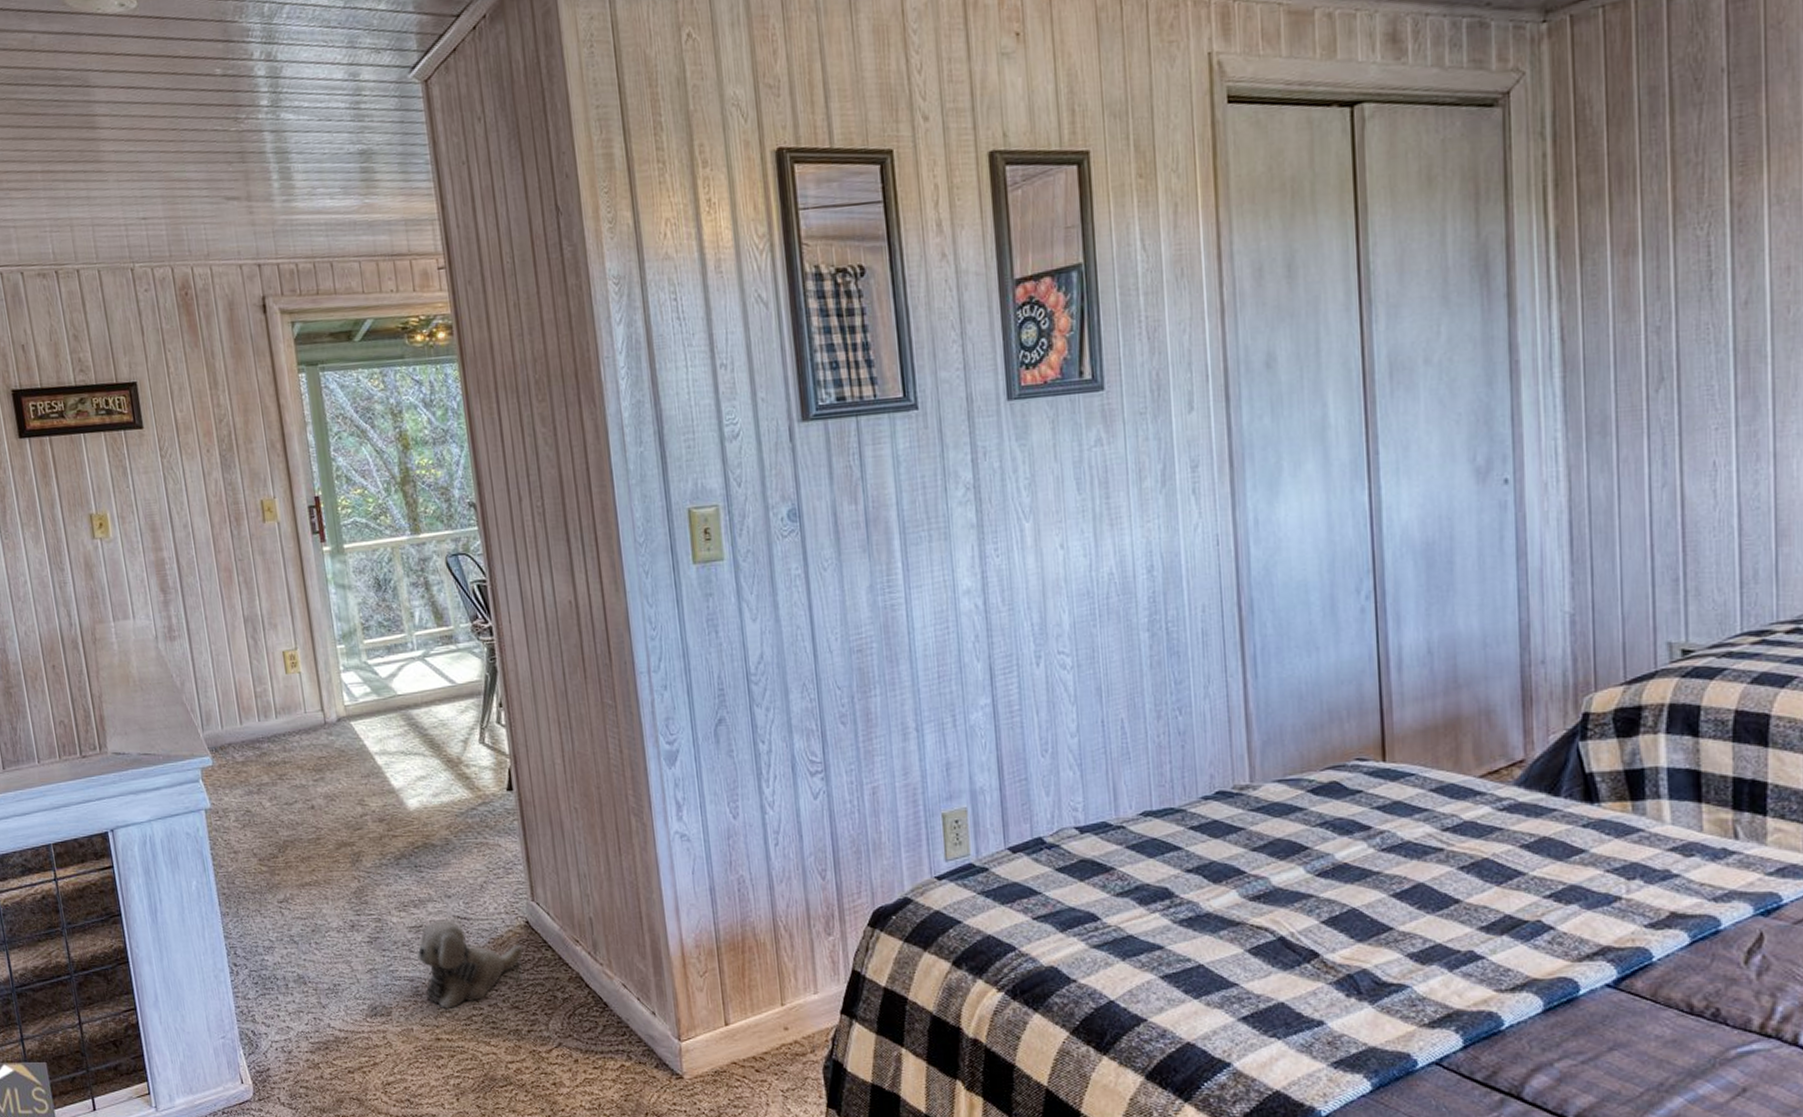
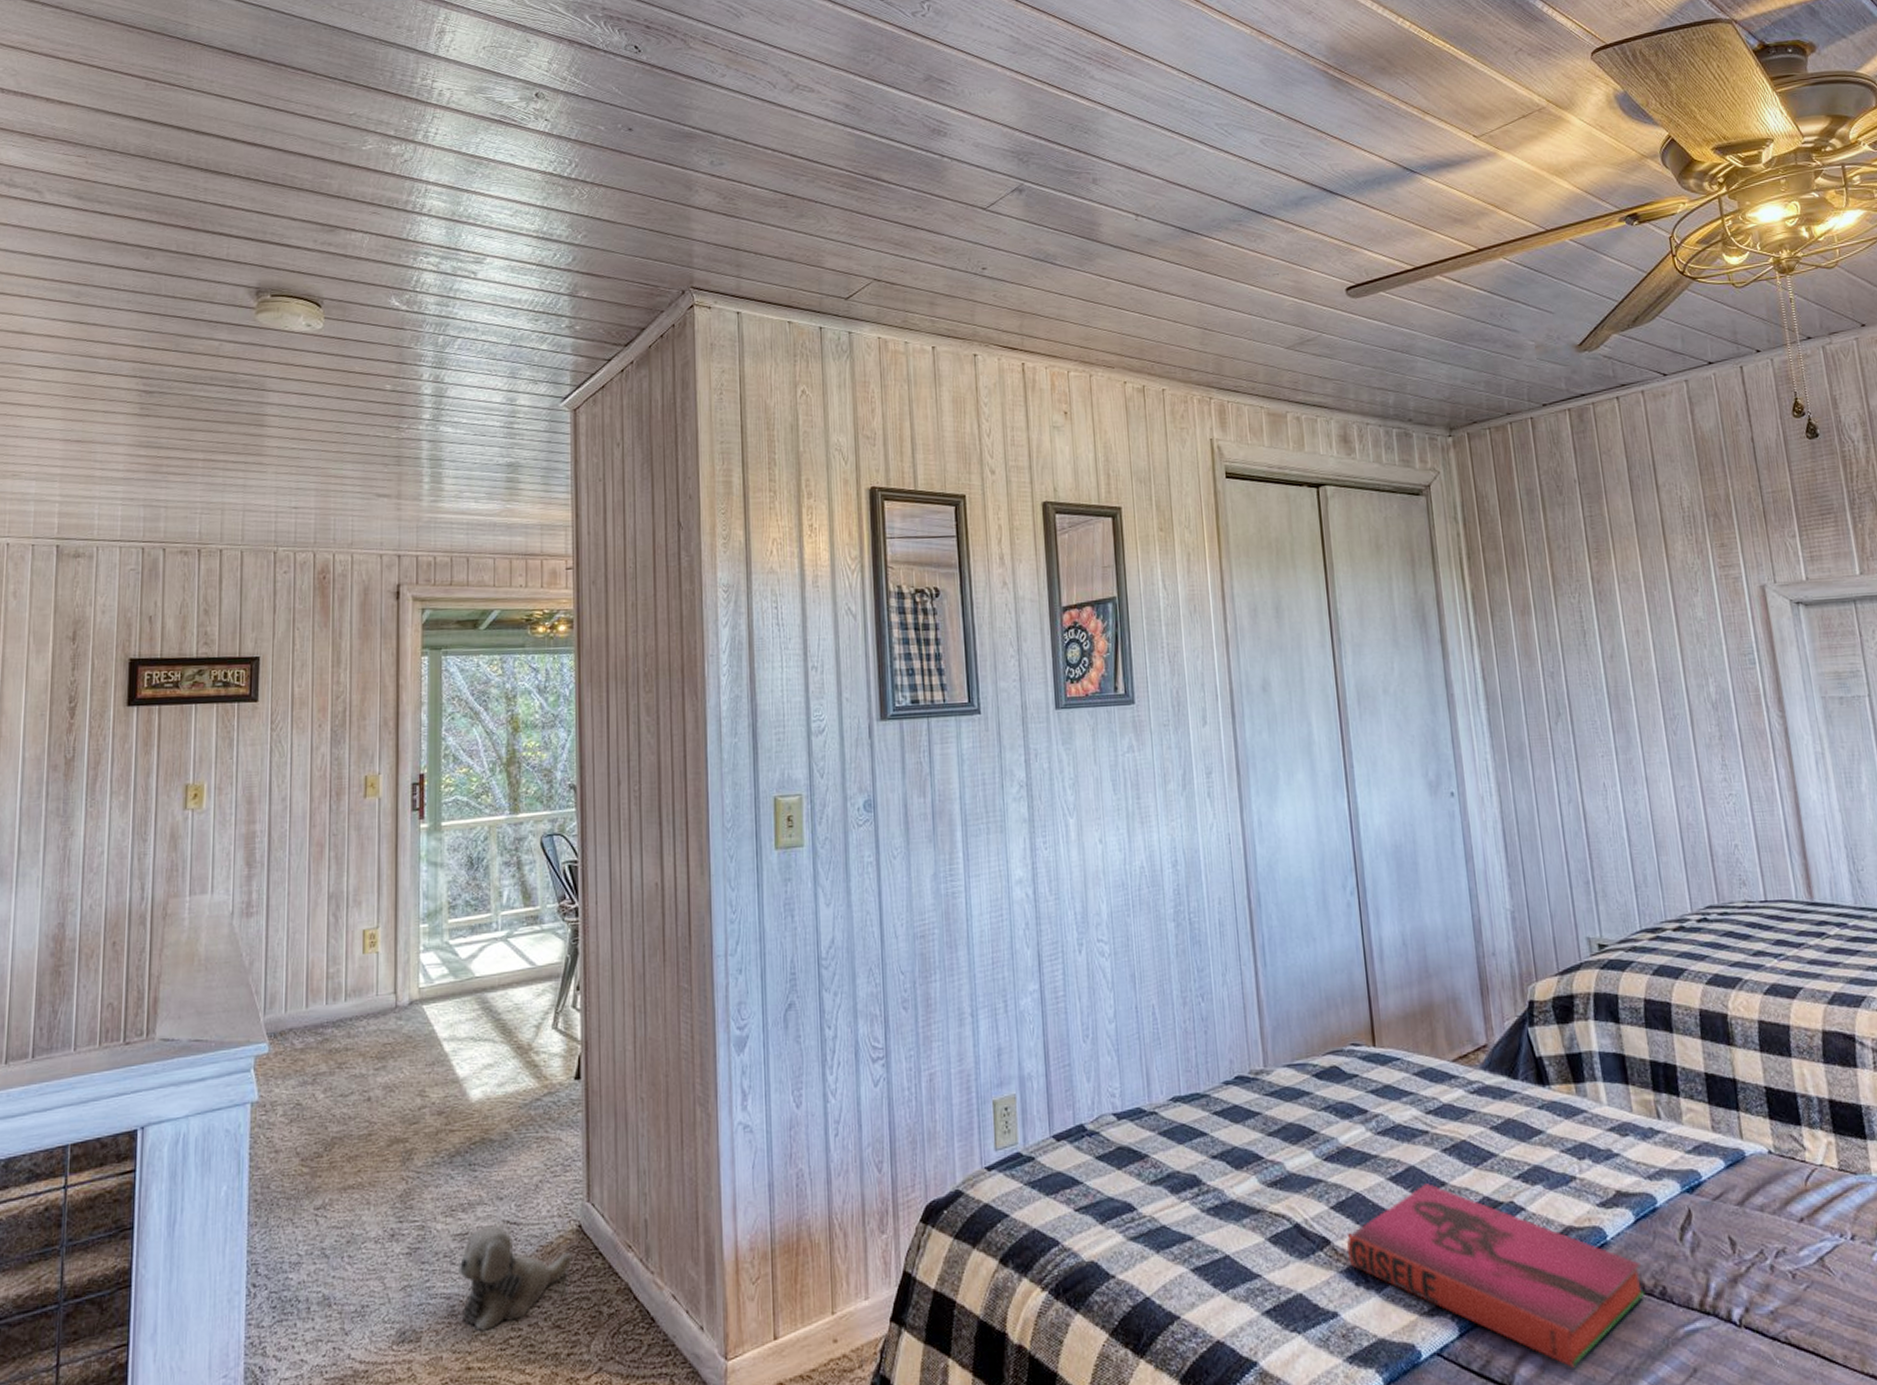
hardback book: none [1337,901,1693,1082] -> present [1346,1183,1646,1368]

